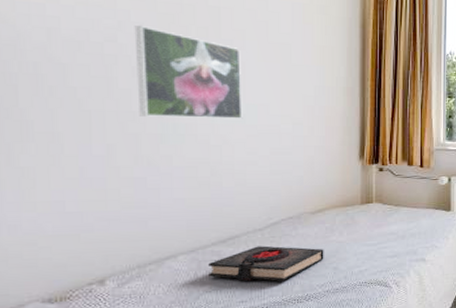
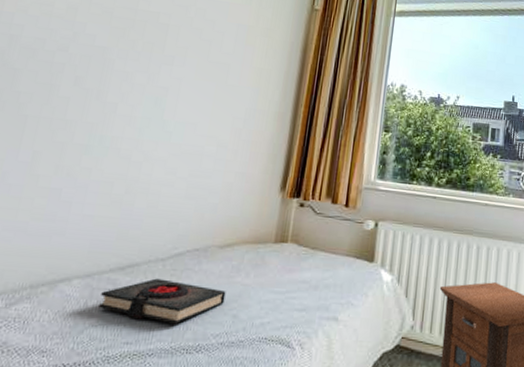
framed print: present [134,25,243,119] -> none [71,37,181,136]

